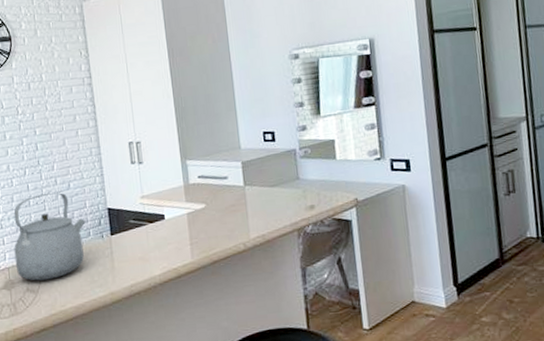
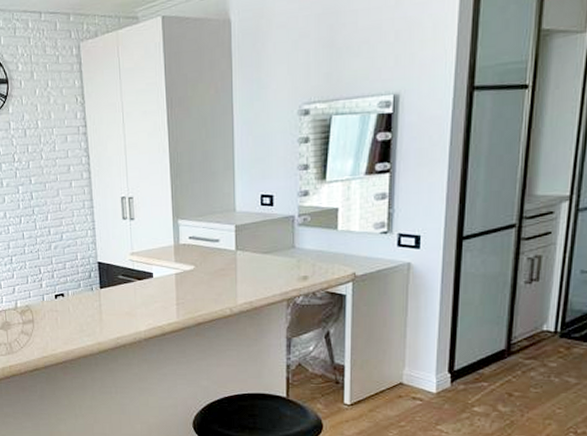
tea kettle: present [14,192,86,281] -> none [10,243,77,325]

